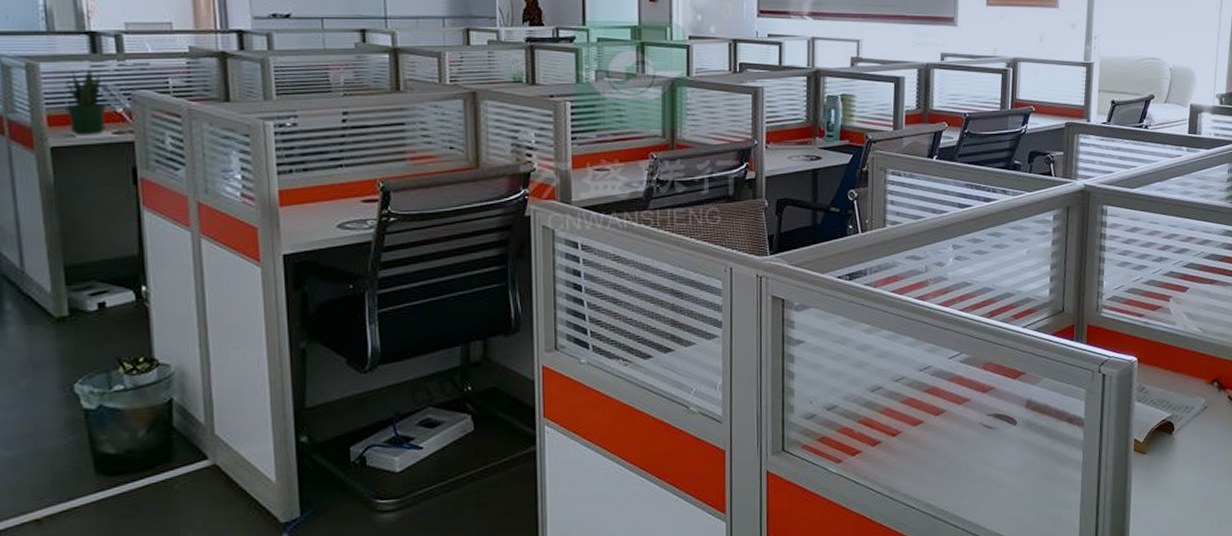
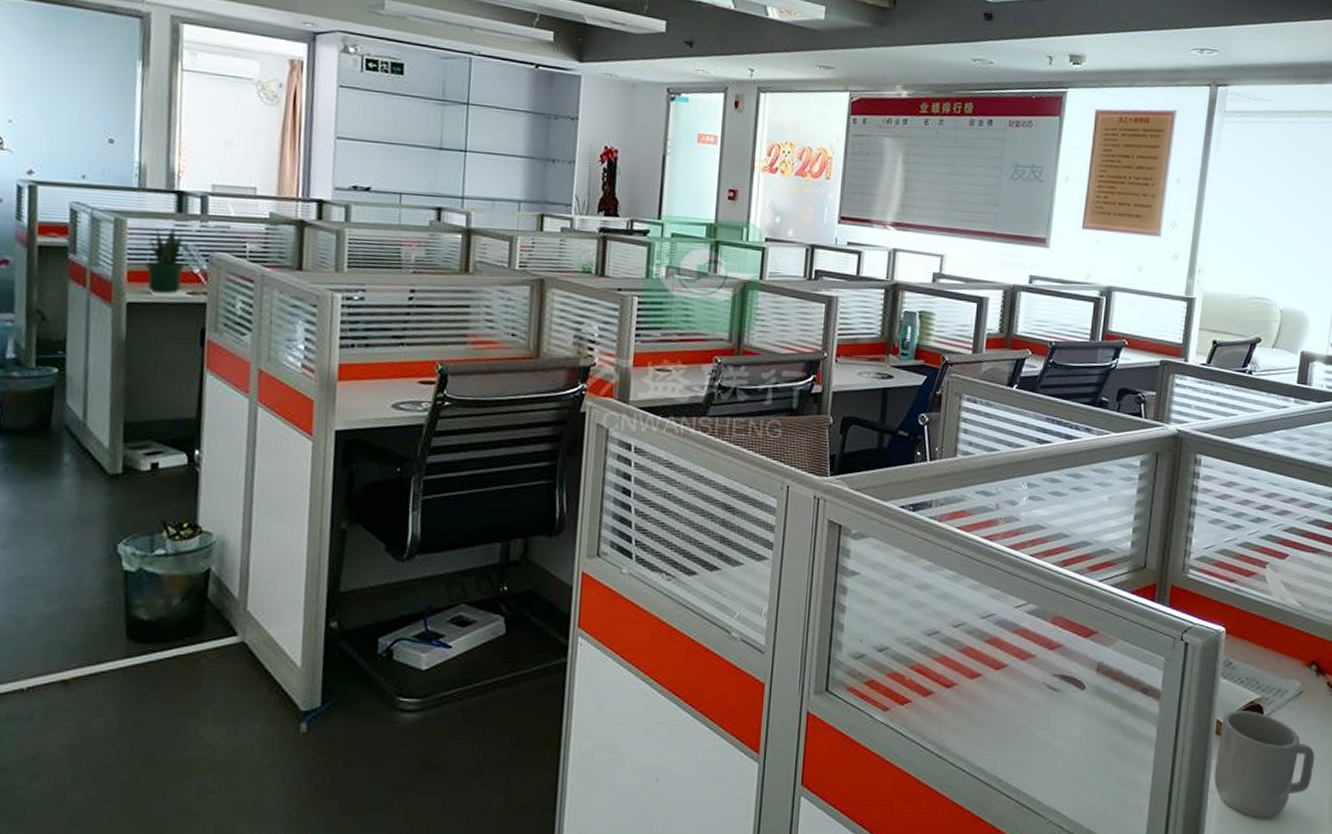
mug: none [1134,428,1221,520] -> present [1214,711,1315,818]

